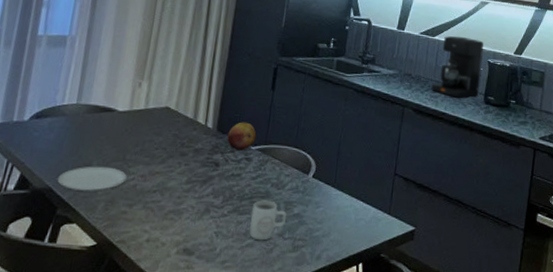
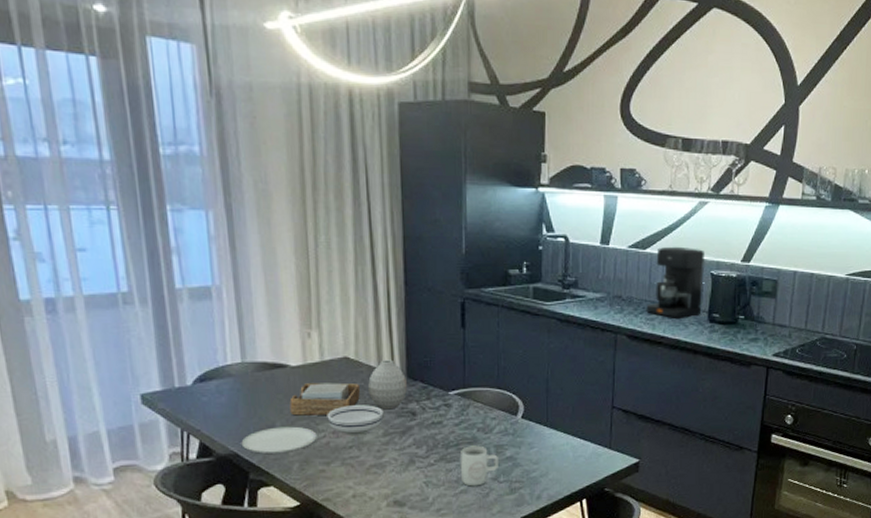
napkin holder: none [108,128,174,159] -> present [289,382,360,416]
bowl: none [139,151,191,181] -> present [327,405,384,435]
vase: none [180,112,217,159] -> present [368,359,408,410]
fruit: present [227,122,257,151] -> none [420,366,453,397]

